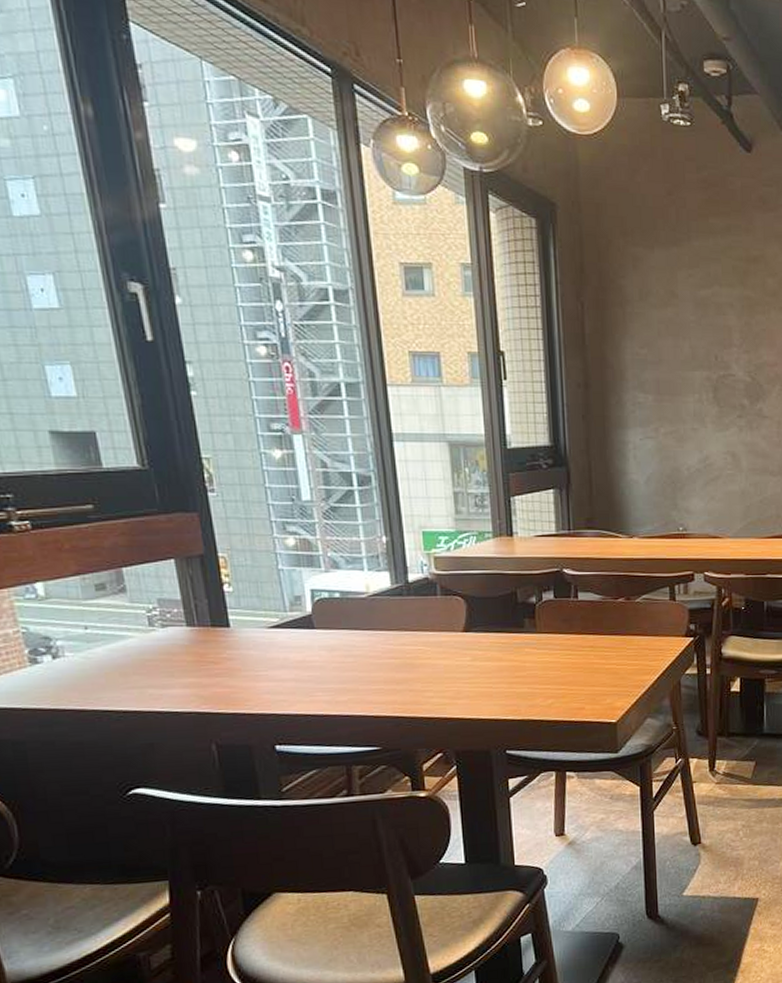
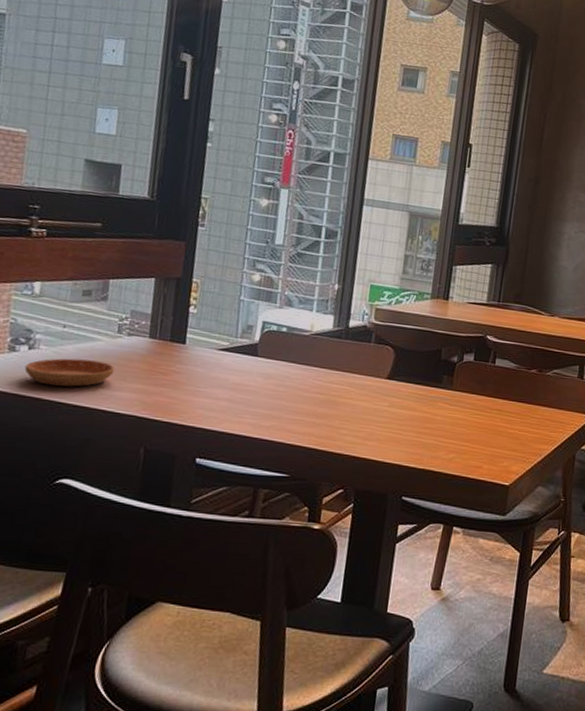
saucer: none [54,660,158,695] -> present [24,358,115,387]

